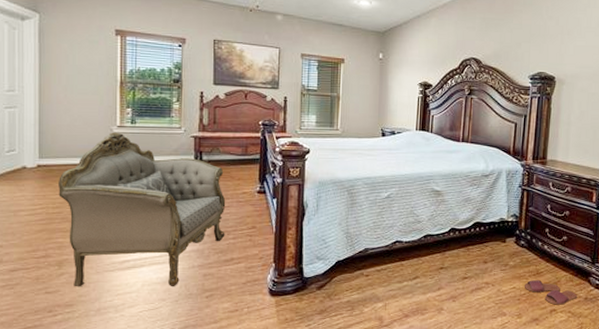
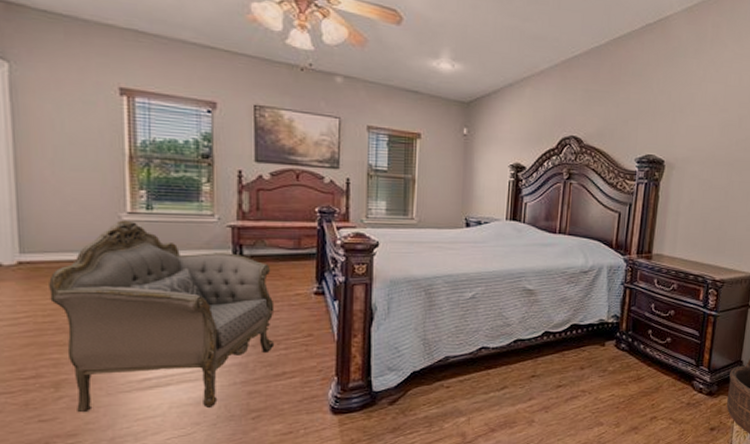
slippers: present [525,280,578,305] -> none [624,386,680,412]

